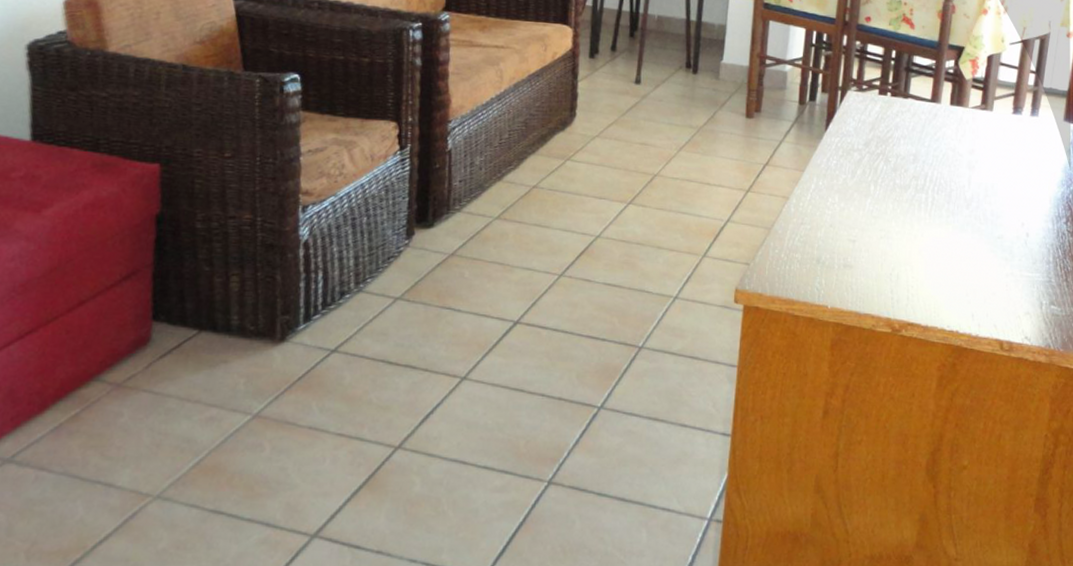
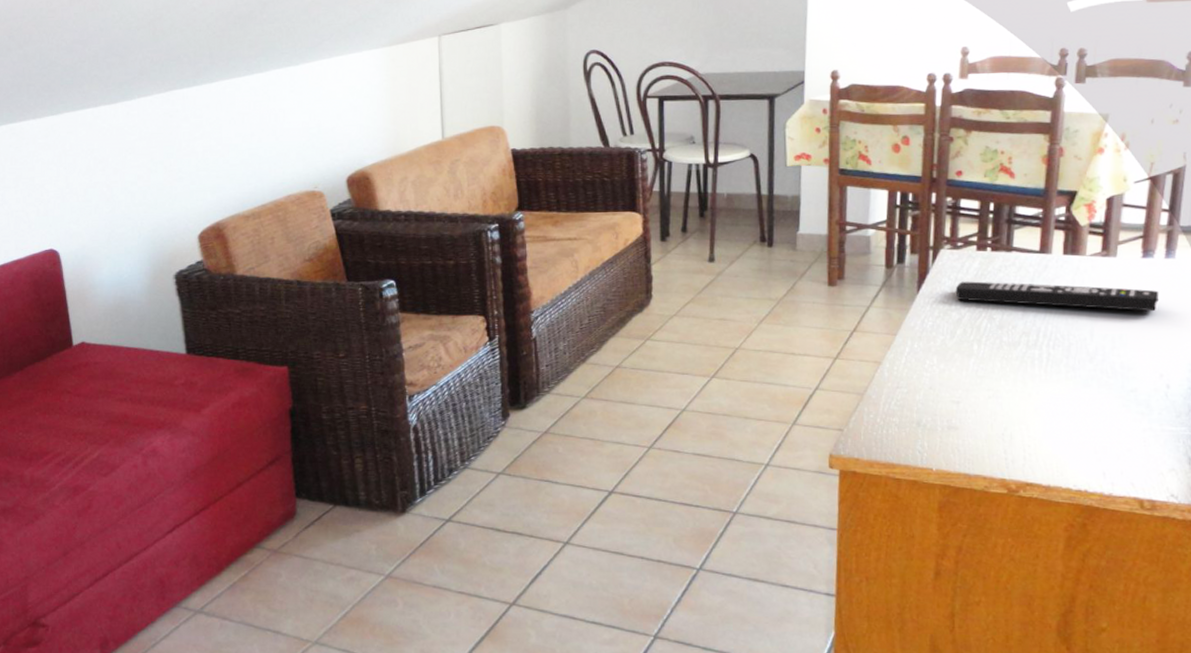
remote control: none [858,123,1025,164] -> present [955,281,1160,312]

